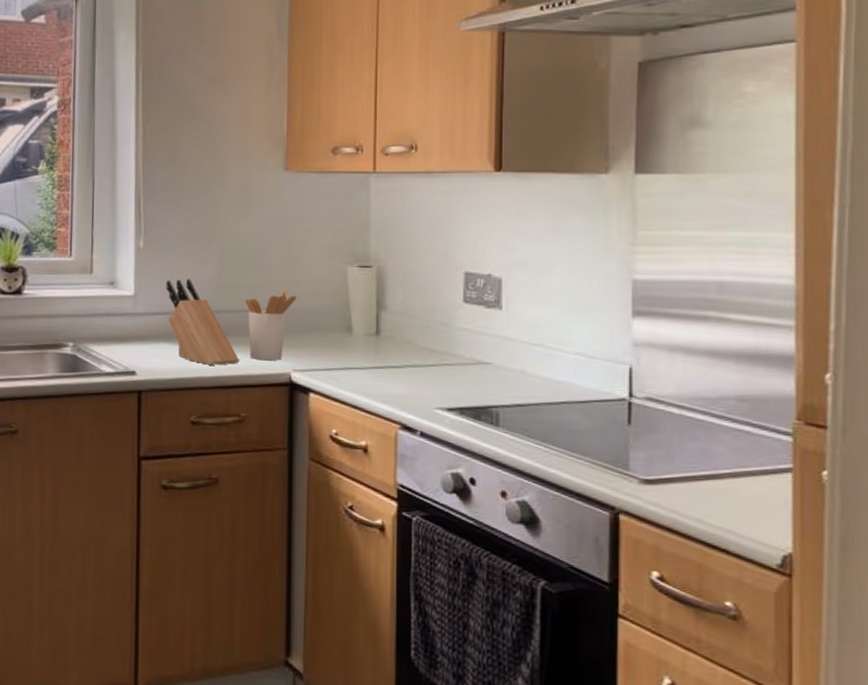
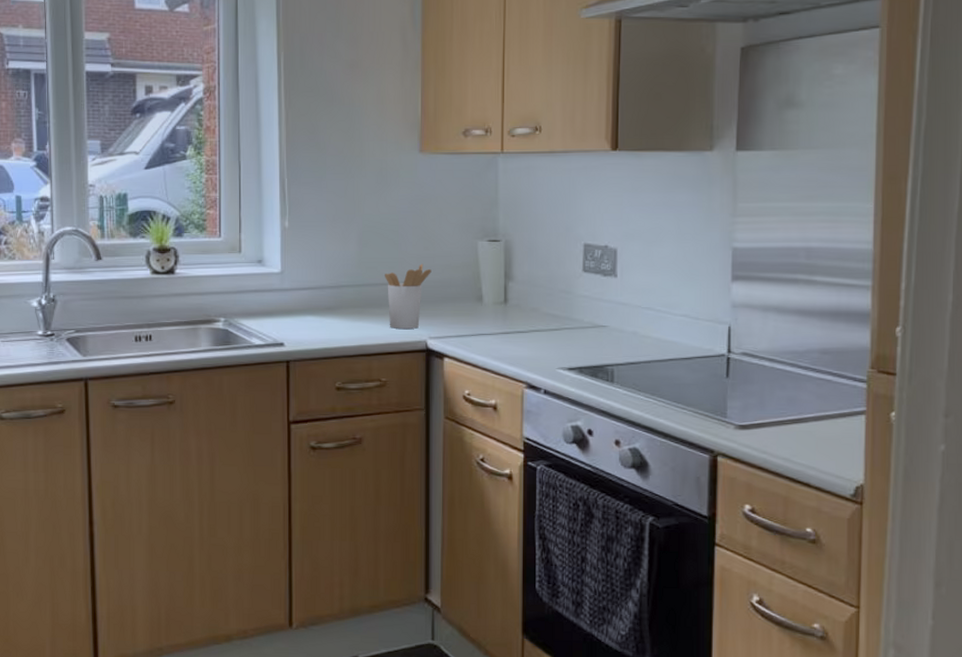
knife block: present [166,279,240,365] -> none [310,255,380,335]

